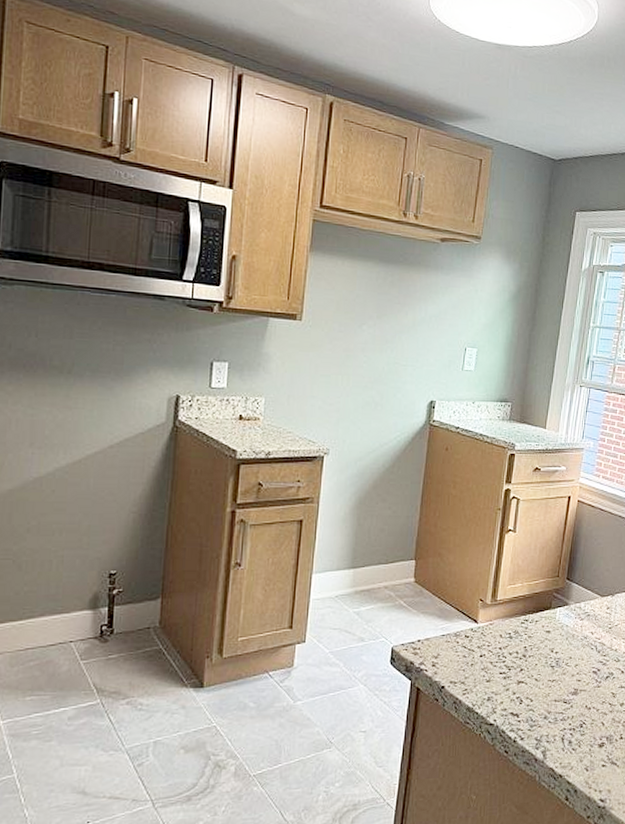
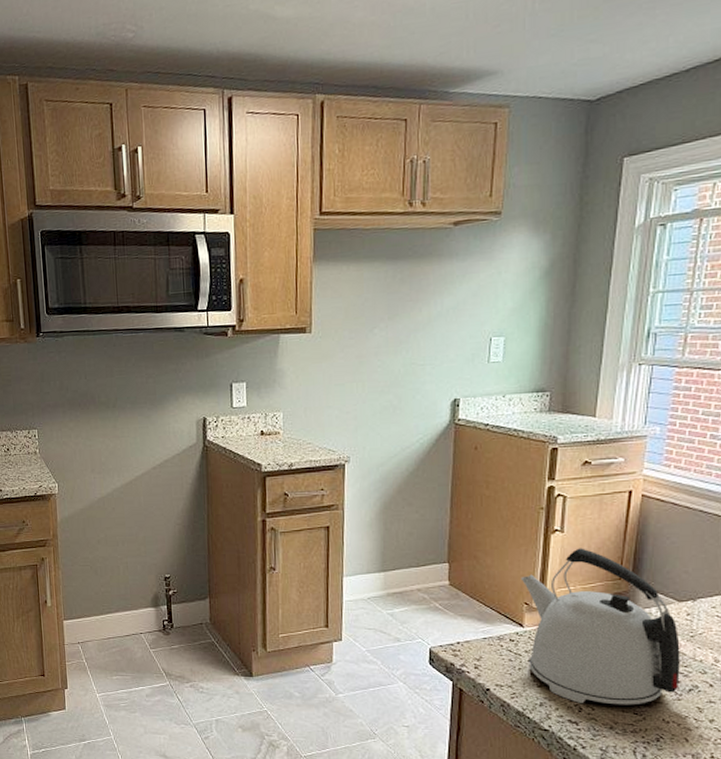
kettle: none [478,547,601,695] -> present [520,548,680,705]

